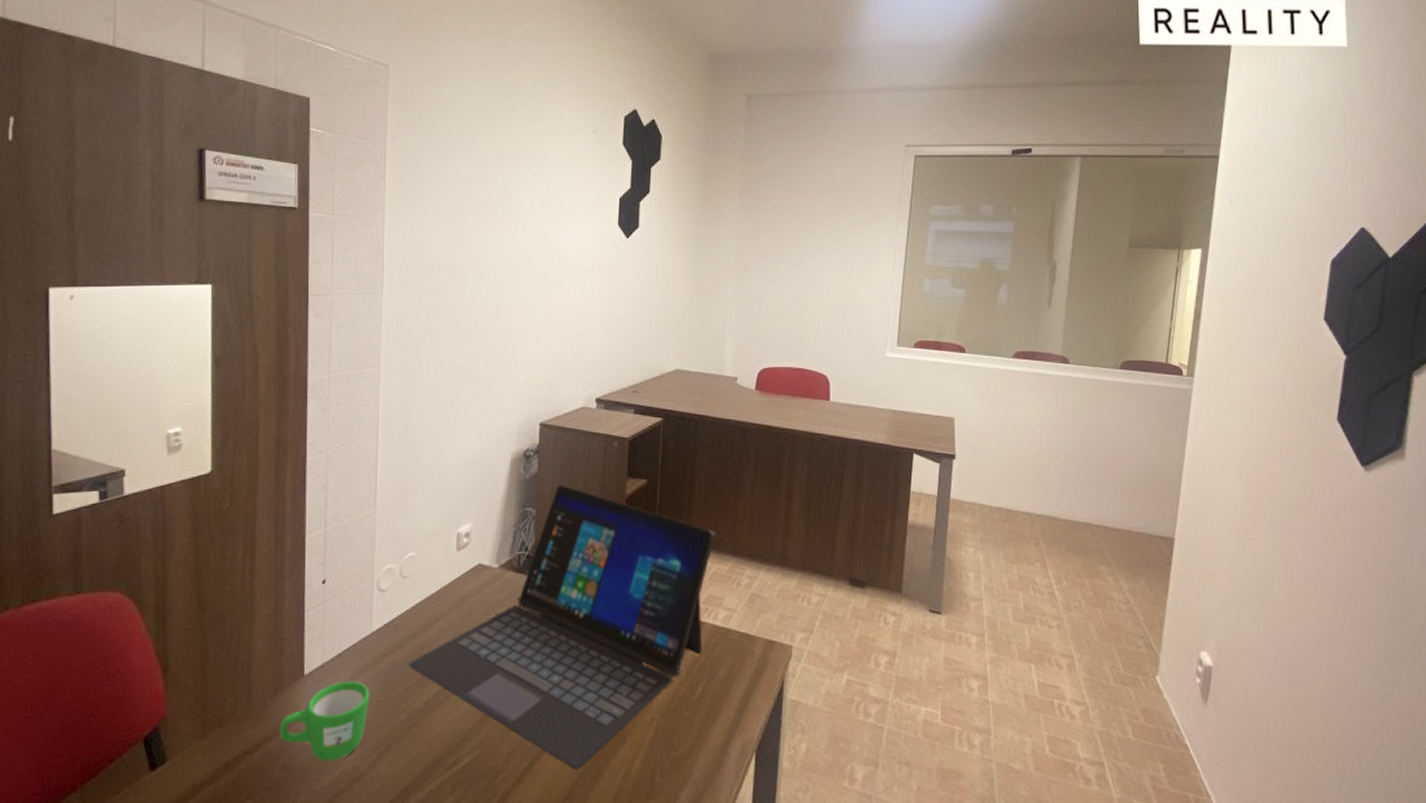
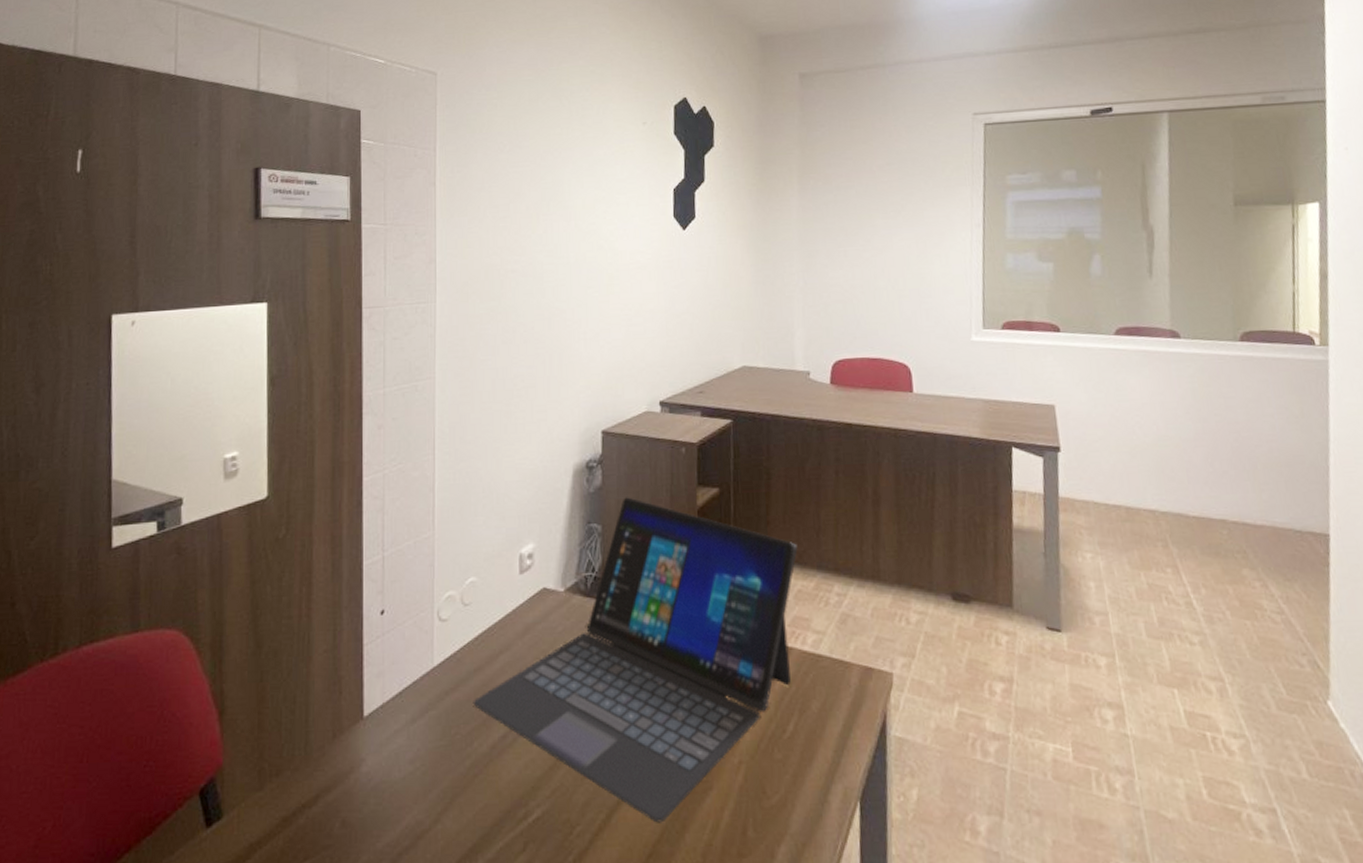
mug: present [278,681,370,761] -> none [338,723,433,815]

